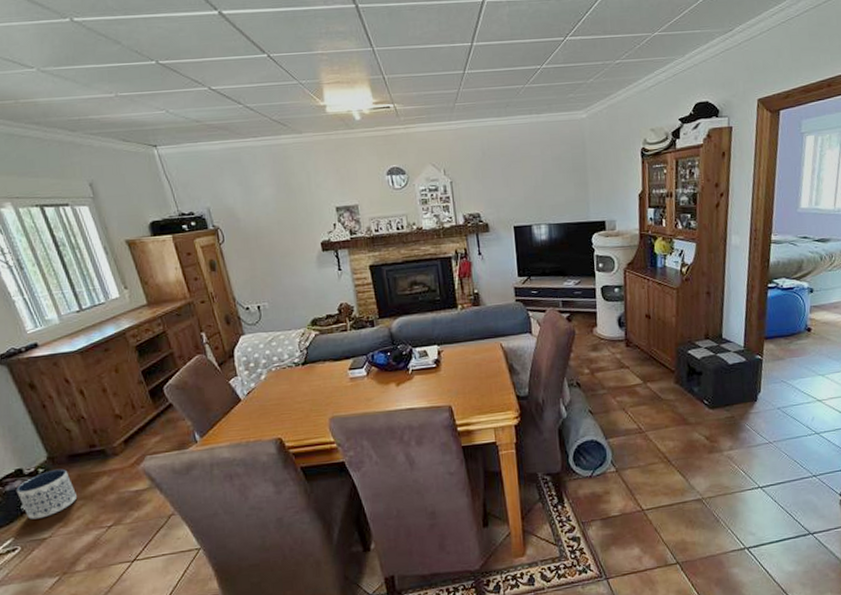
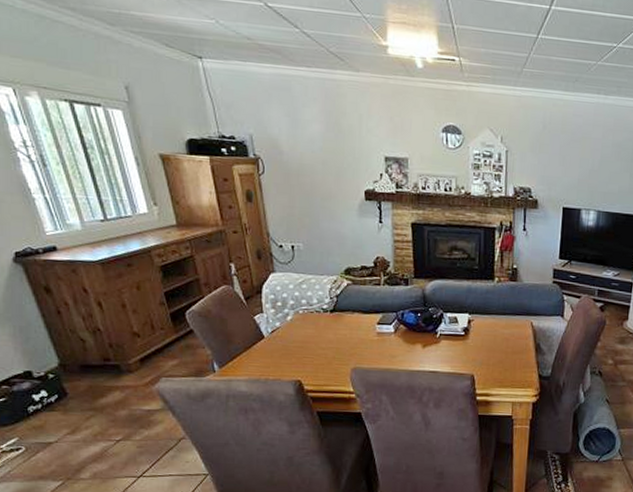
planter: present [17,468,77,520] -> none [25,377,86,423]

